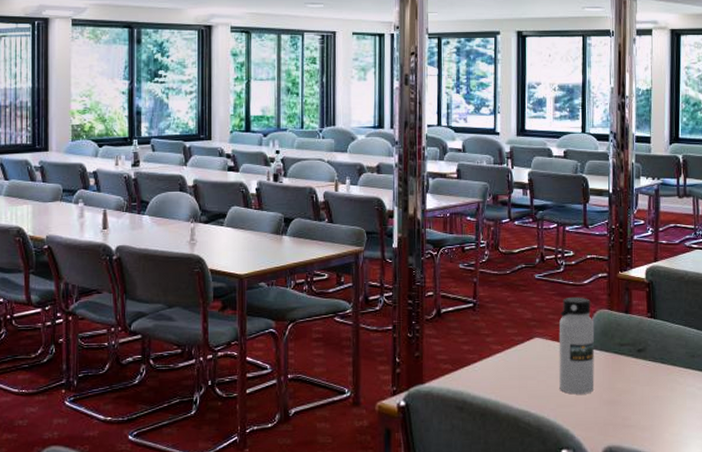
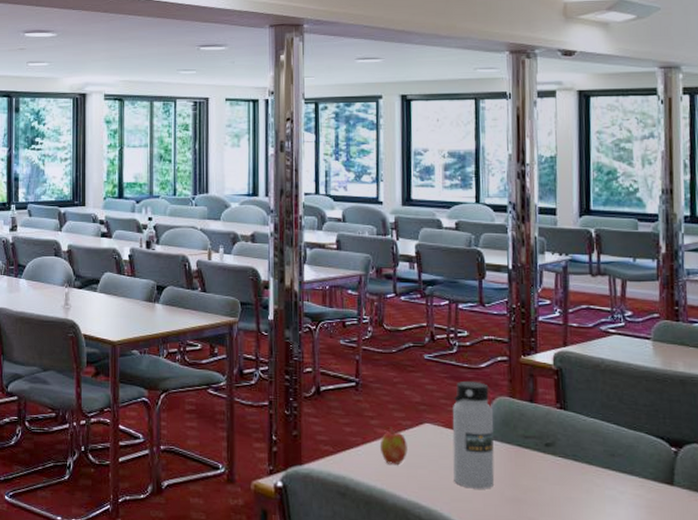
apple: none [494,342,519,378] -> present [379,426,407,465]

